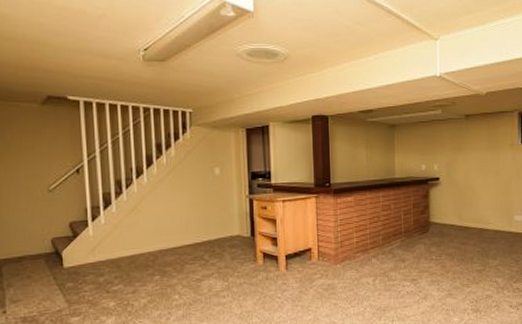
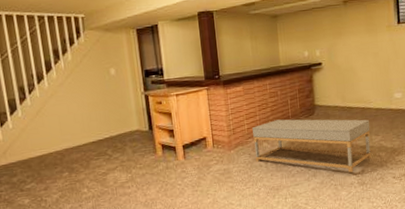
coffee table: none [362,235,488,298] -> present [252,119,371,173]

